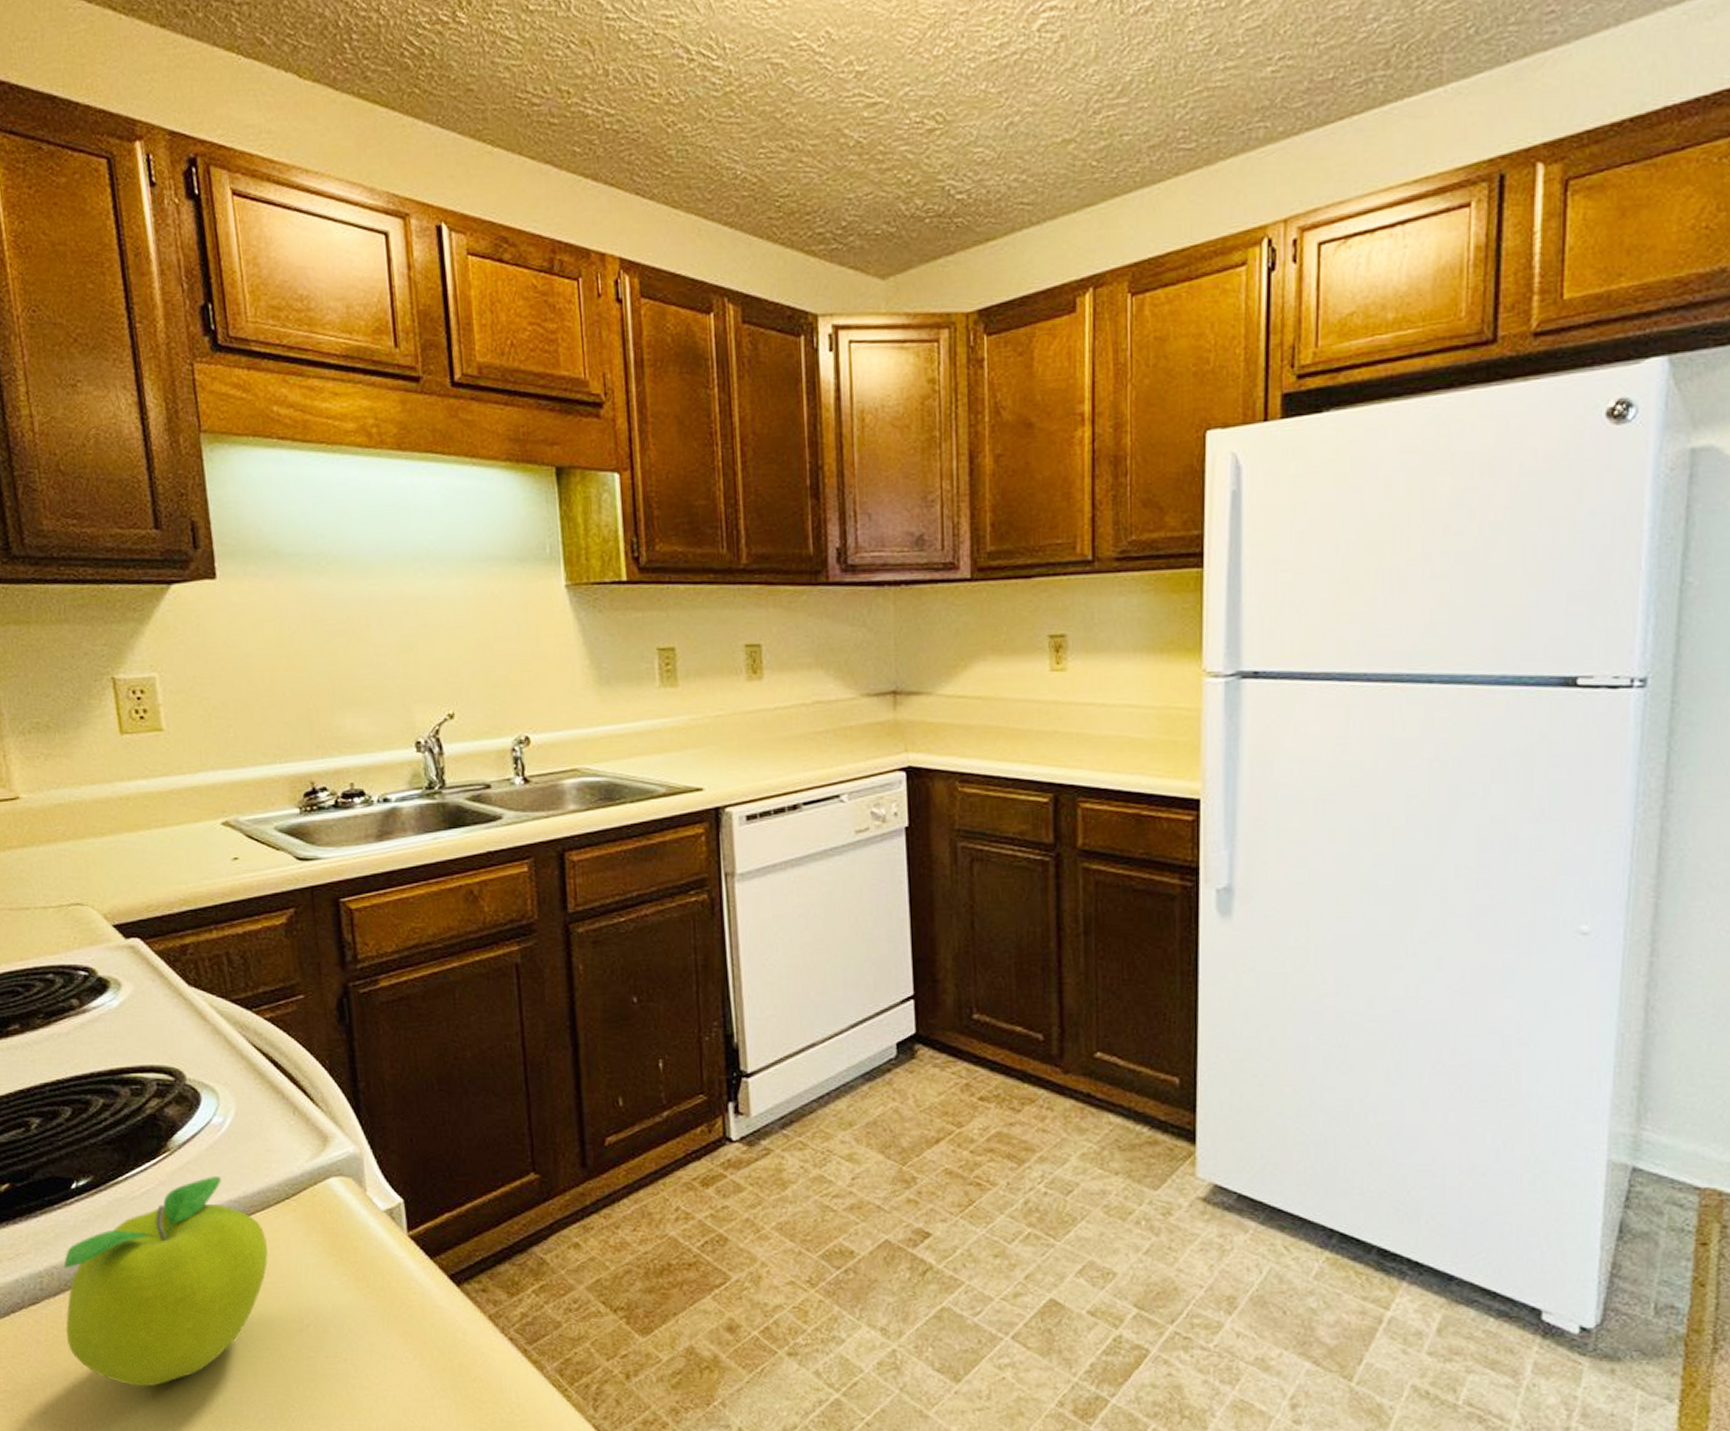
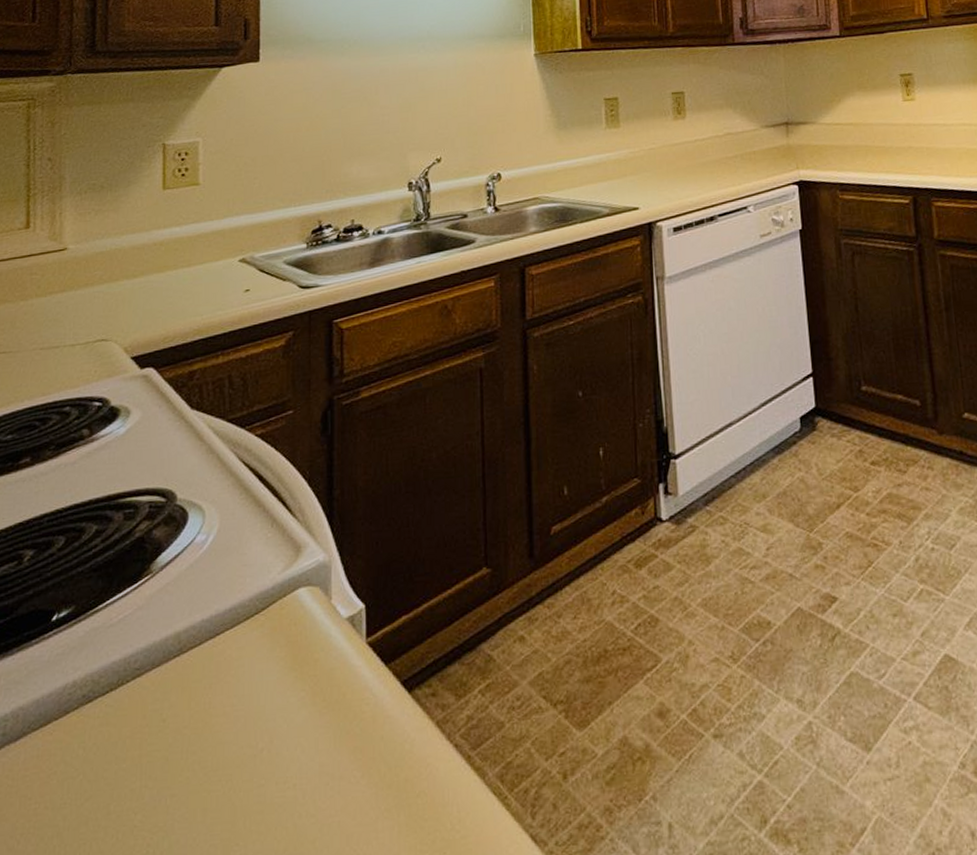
fruit: present [63,1177,268,1387] -> none [20,596,232,838]

